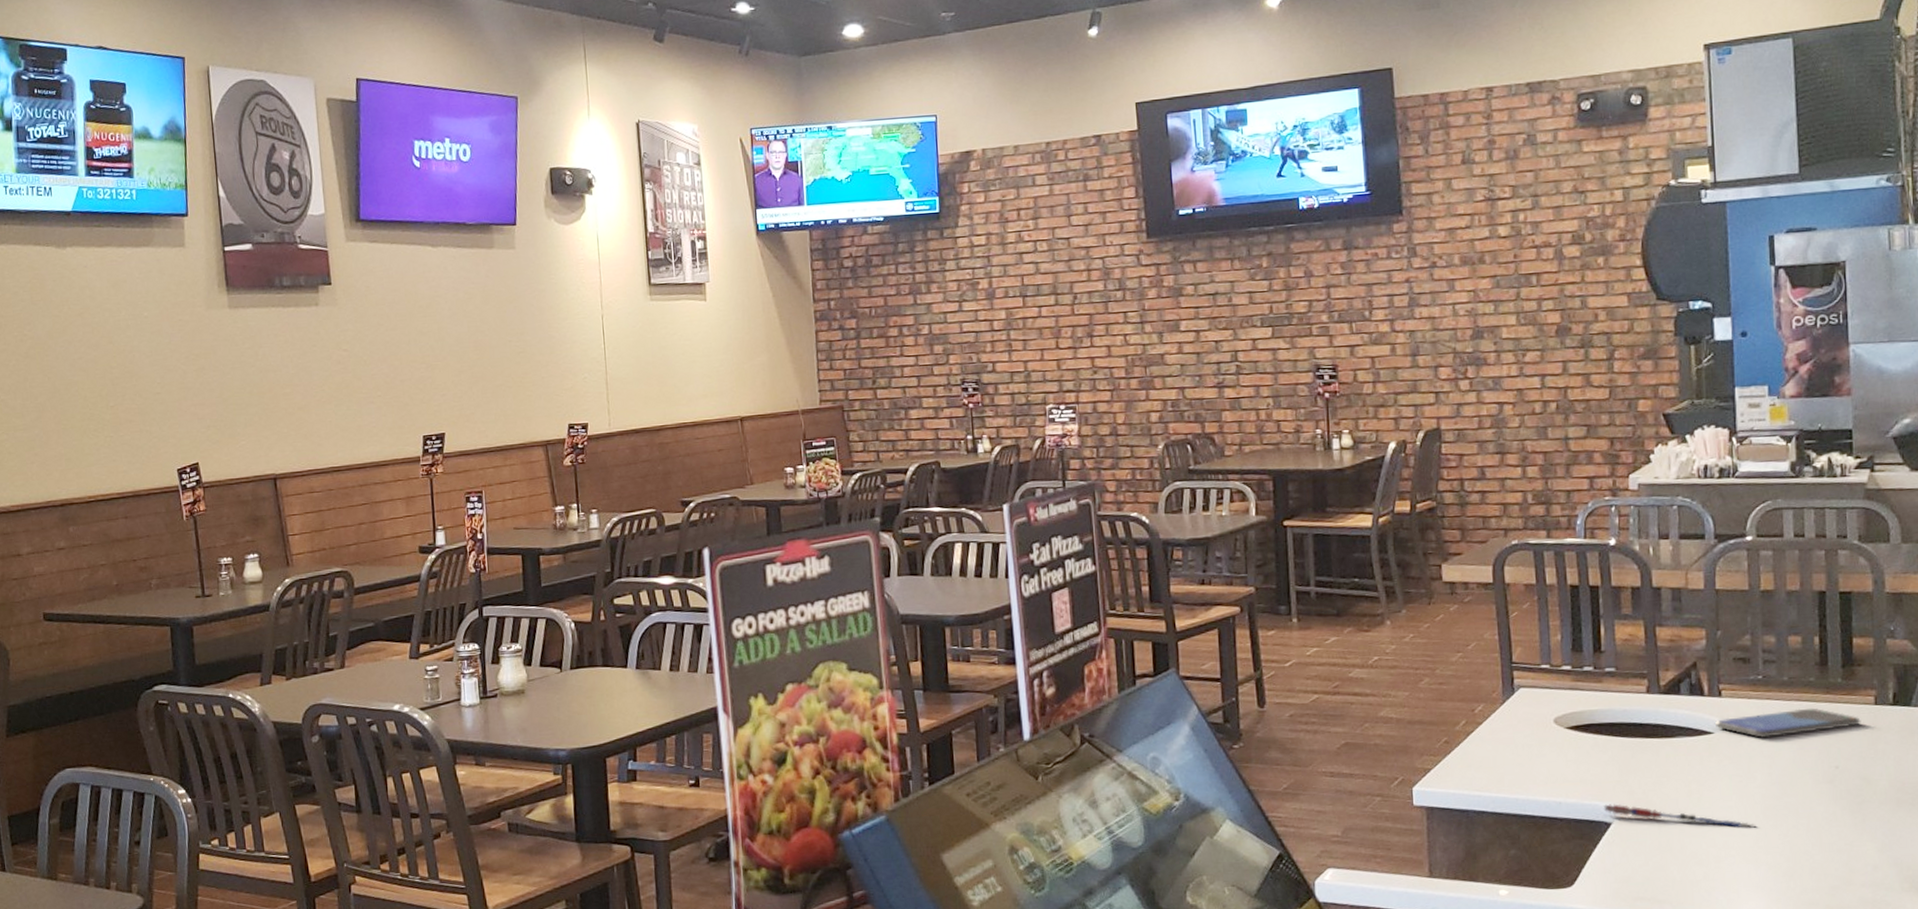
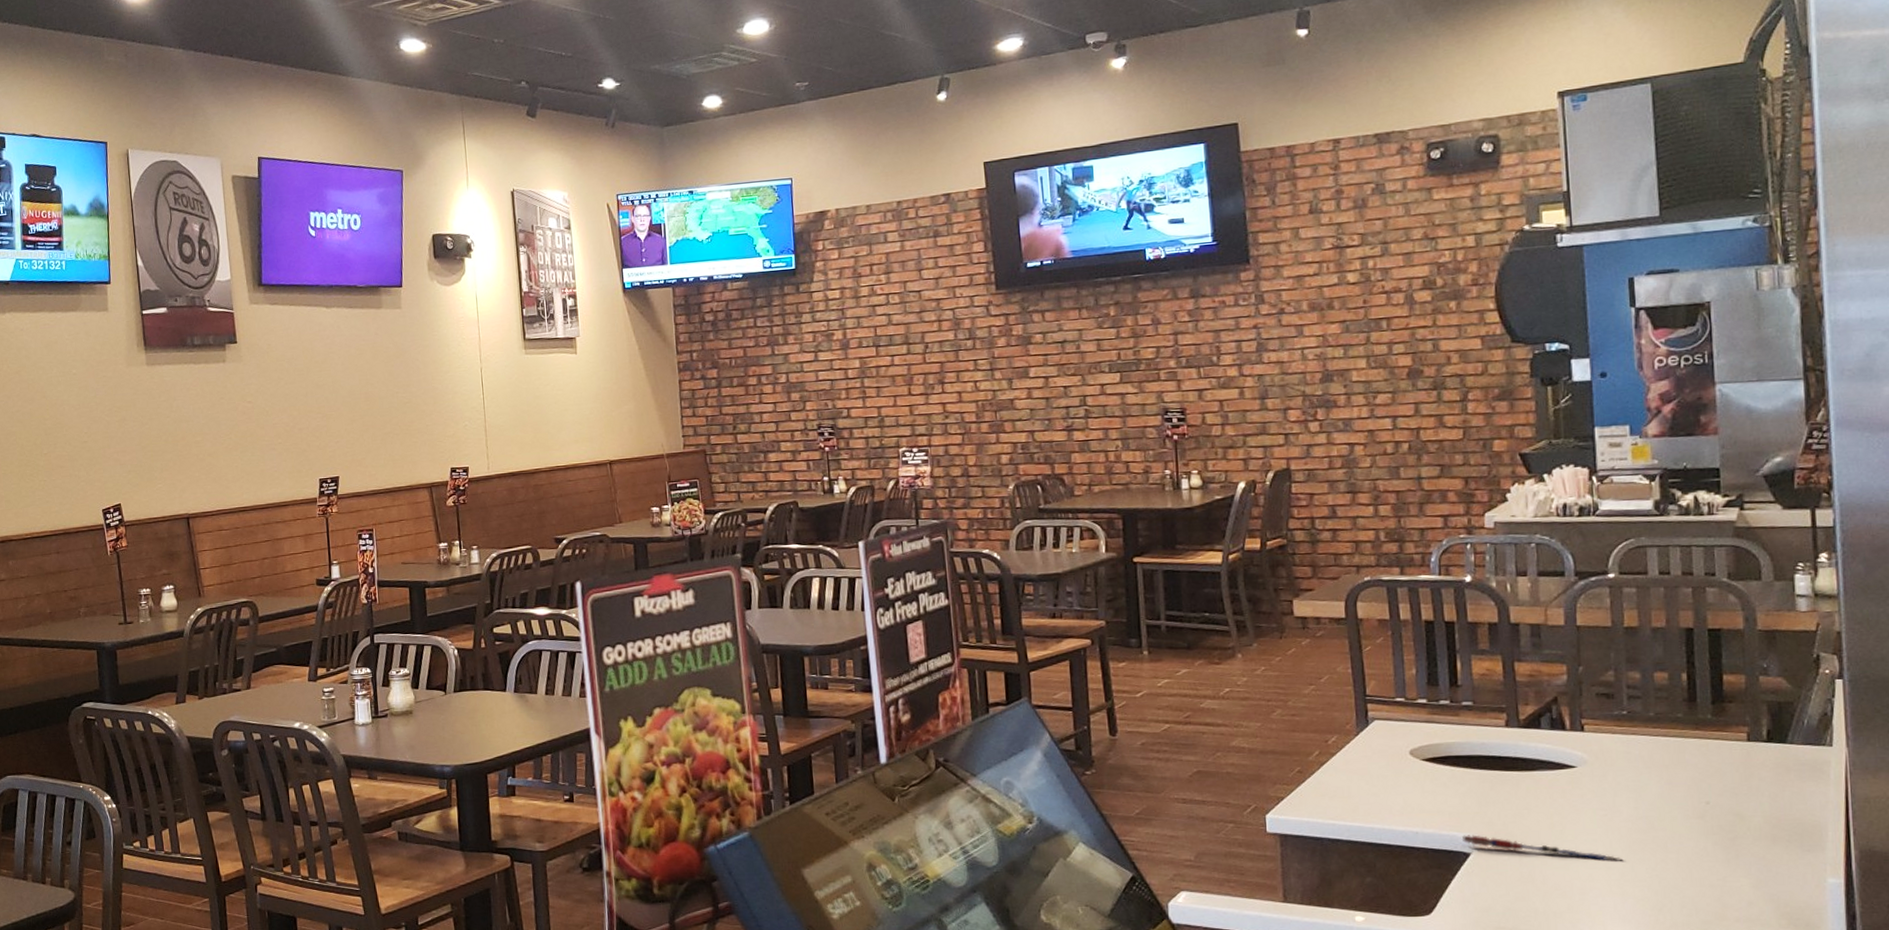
smartphone: present [1714,708,1861,739] -> none [1577,743,1733,774]

